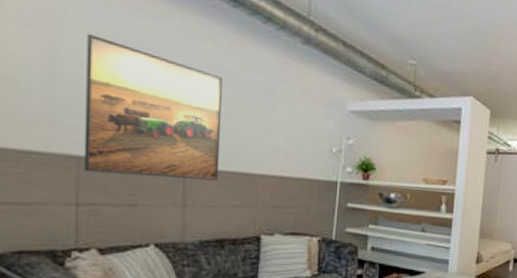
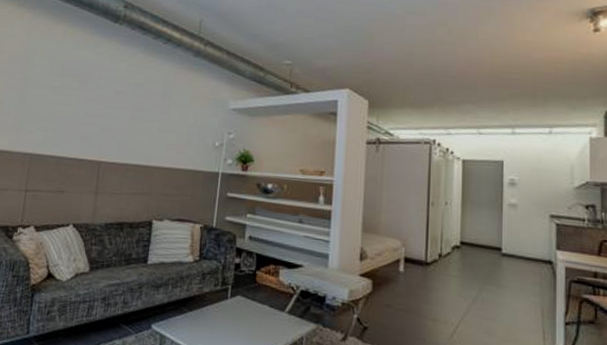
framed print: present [83,33,222,181] -> none [33,64,132,172]

